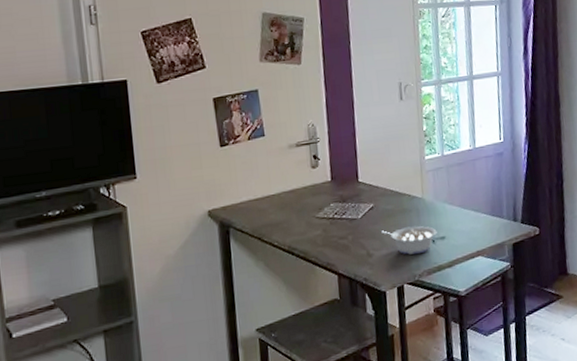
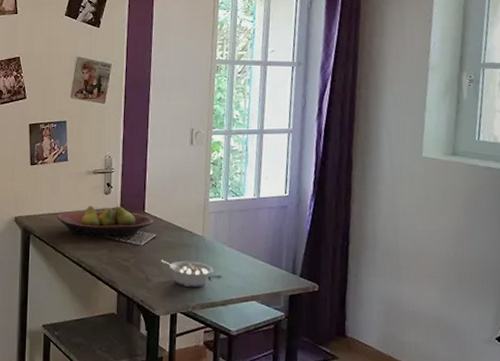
fruit bowl: none [259,179,369,220] -> present [57,205,153,237]

